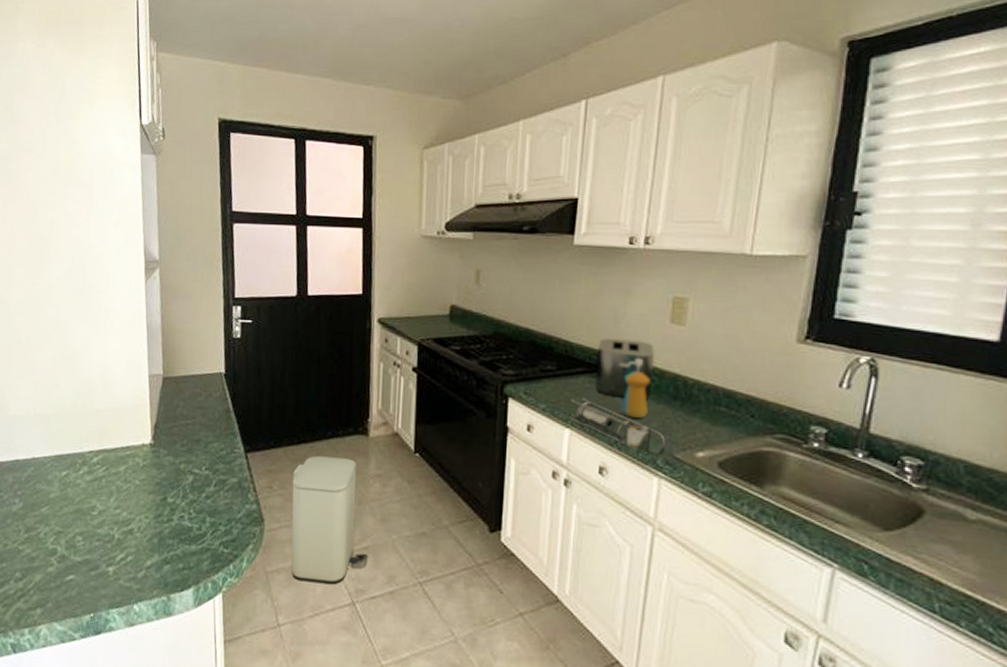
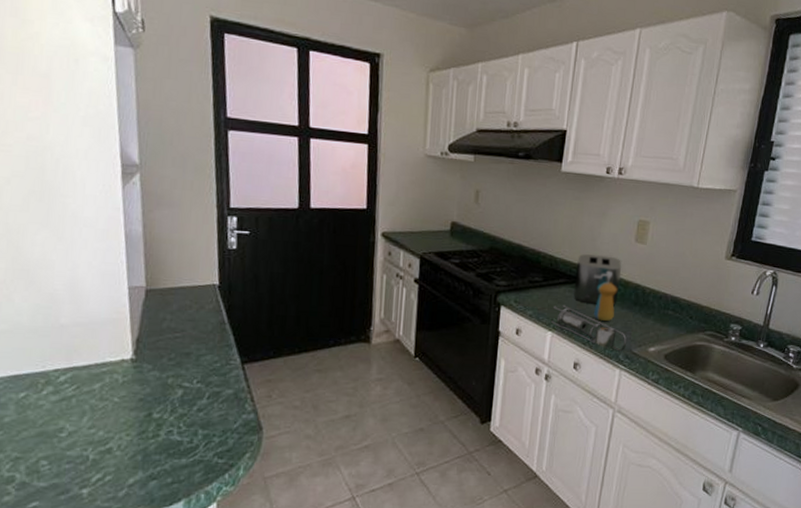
pedal bin: present [291,456,369,585] -> none [291,364,370,483]

